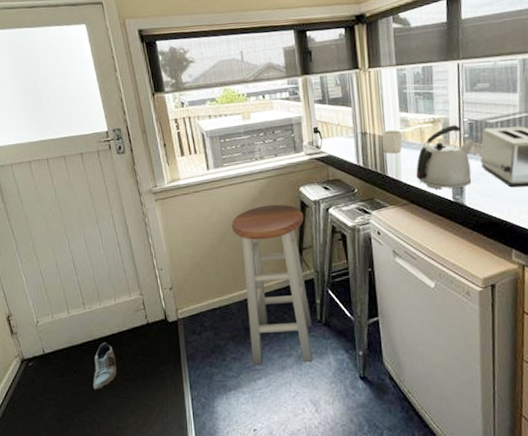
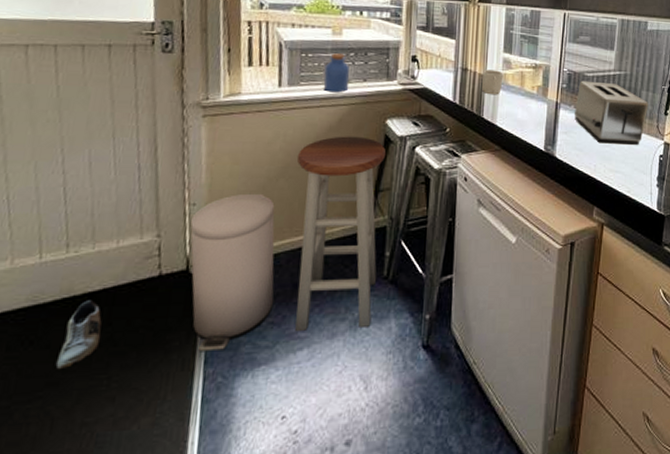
pedal bin: none [161,257,233,380] -> present [190,193,275,352]
jar: none [241,135,264,171] -> present [323,53,350,94]
kettle: present [416,125,475,190] -> none [512,73,572,138]

